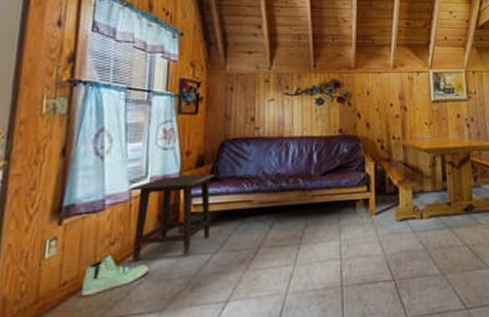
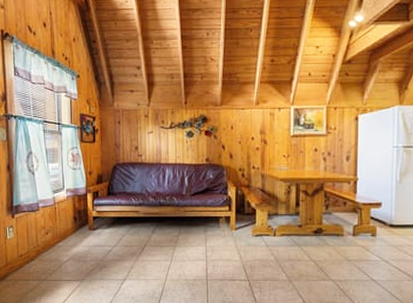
sneaker: present [82,255,150,297] -> none [32,241,72,266]
side table: present [131,174,216,263] -> none [54,189,112,247]

